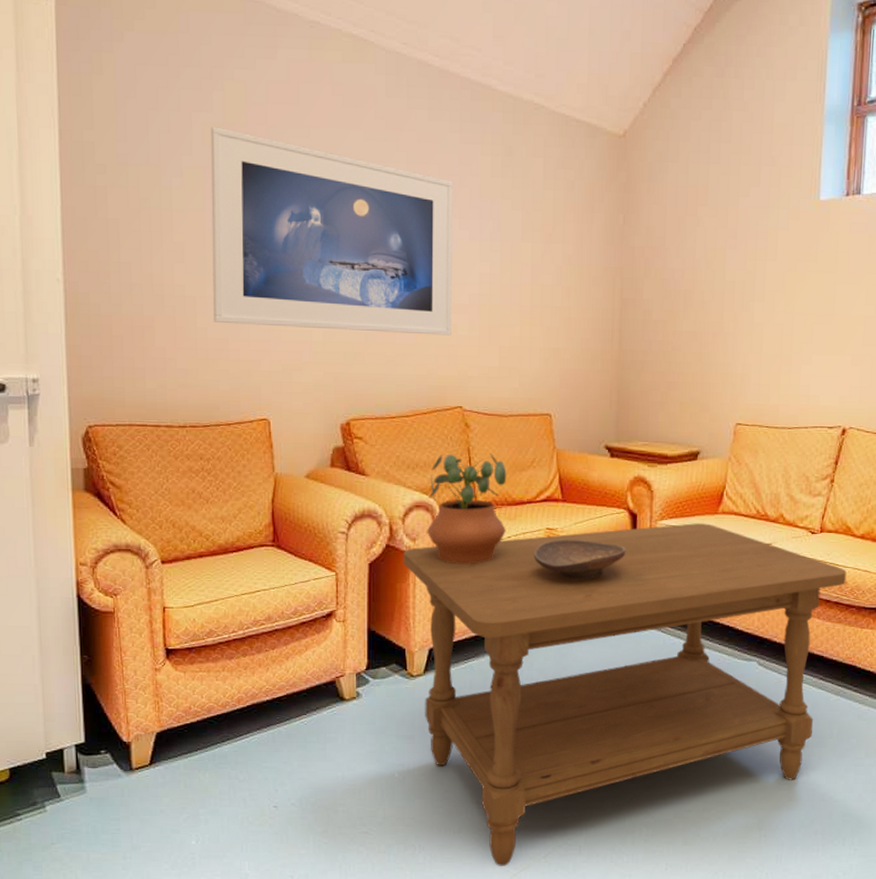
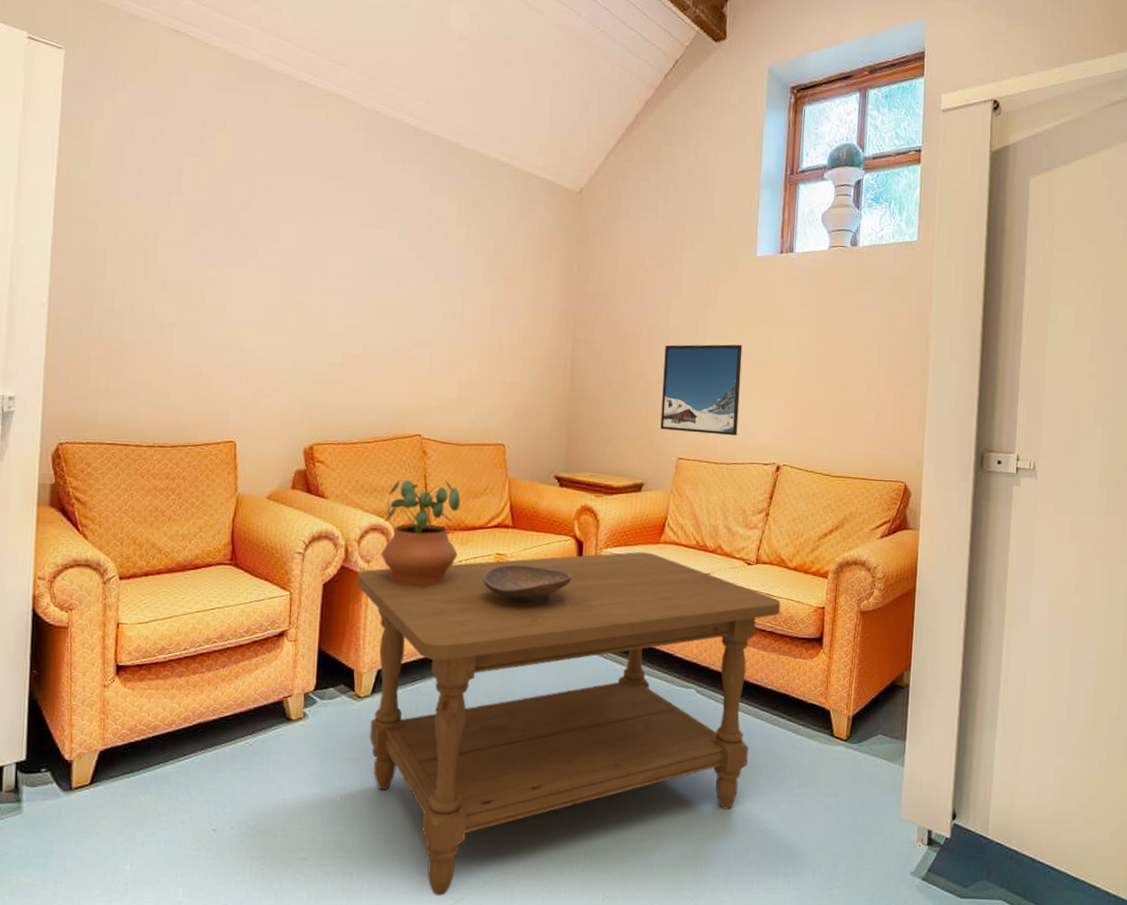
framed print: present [211,126,453,336] -> none [189,170,422,368]
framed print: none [716,298,805,398] -> present [660,344,743,436]

